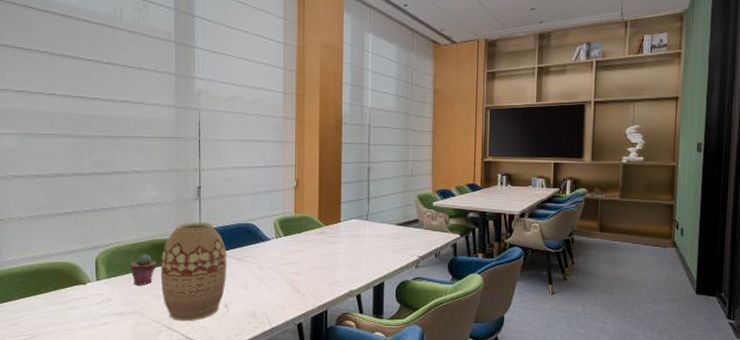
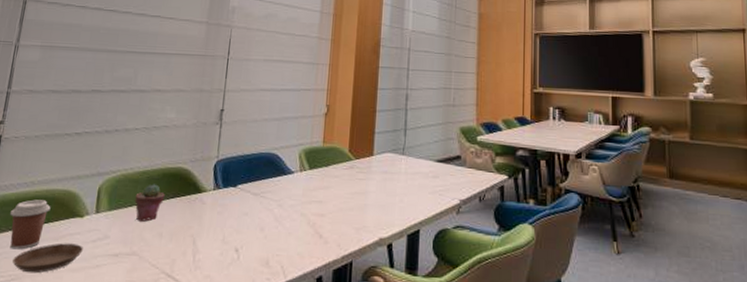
coffee cup: none [18,271,55,313] -> present [9,199,51,250]
saucer: none [29,306,90,332] -> present [12,243,83,273]
vase: present [160,222,227,322] -> none [166,149,244,268]

